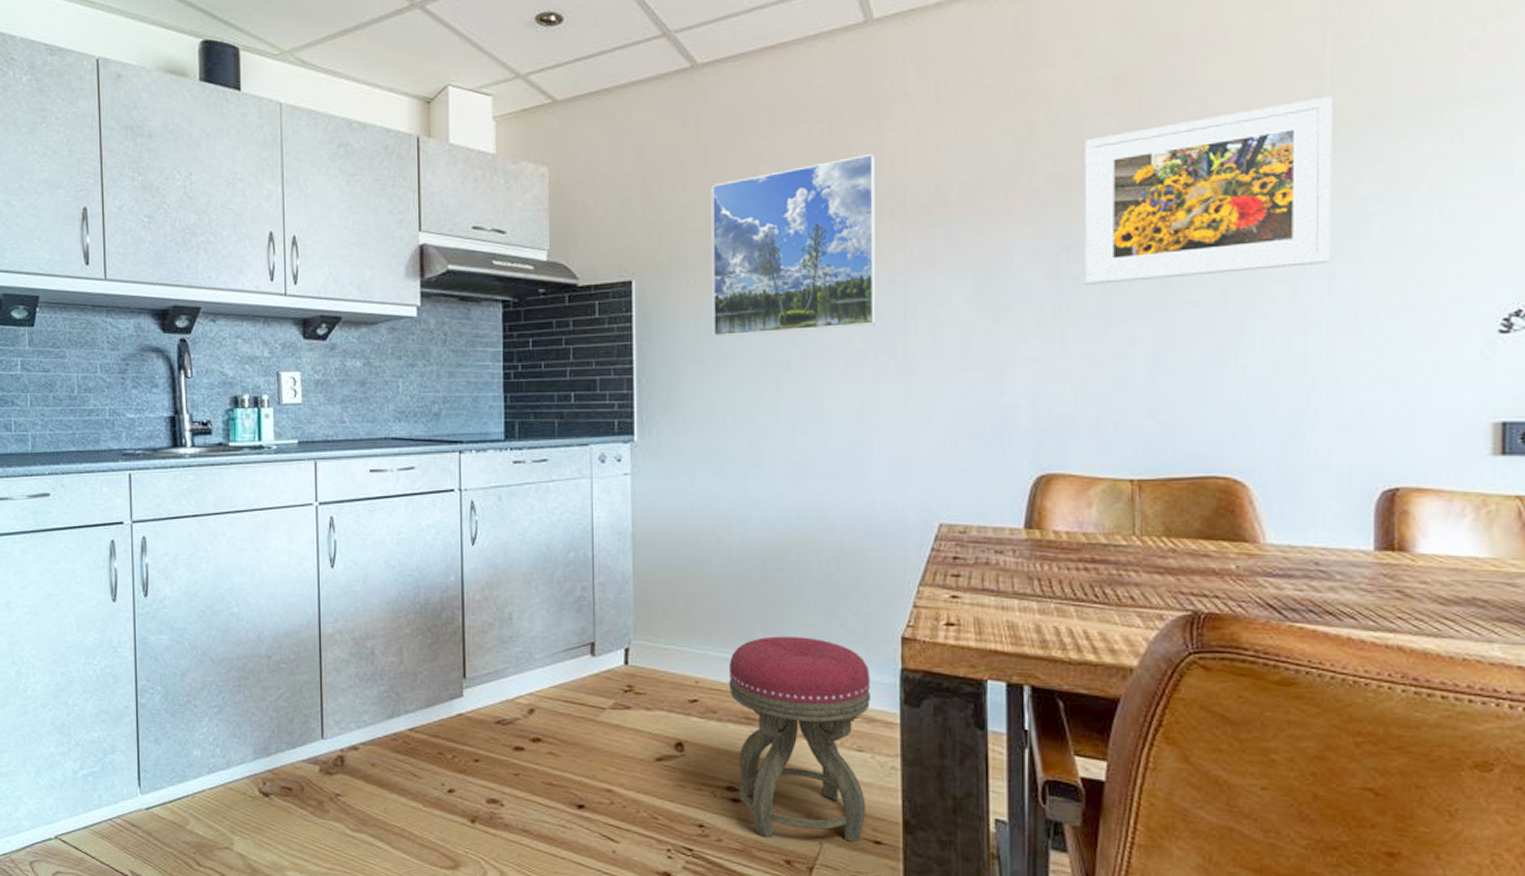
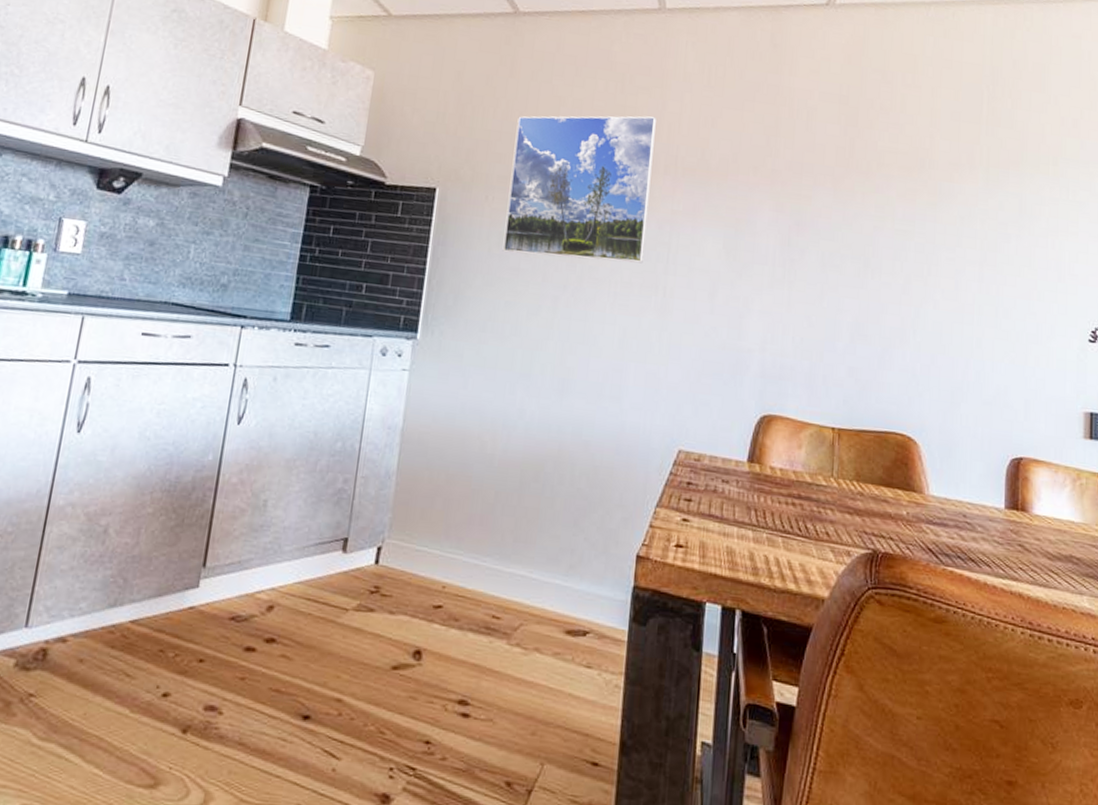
stool: present [728,636,872,842] -> none [469,545,606,763]
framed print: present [1084,96,1332,285] -> none [808,138,986,269]

